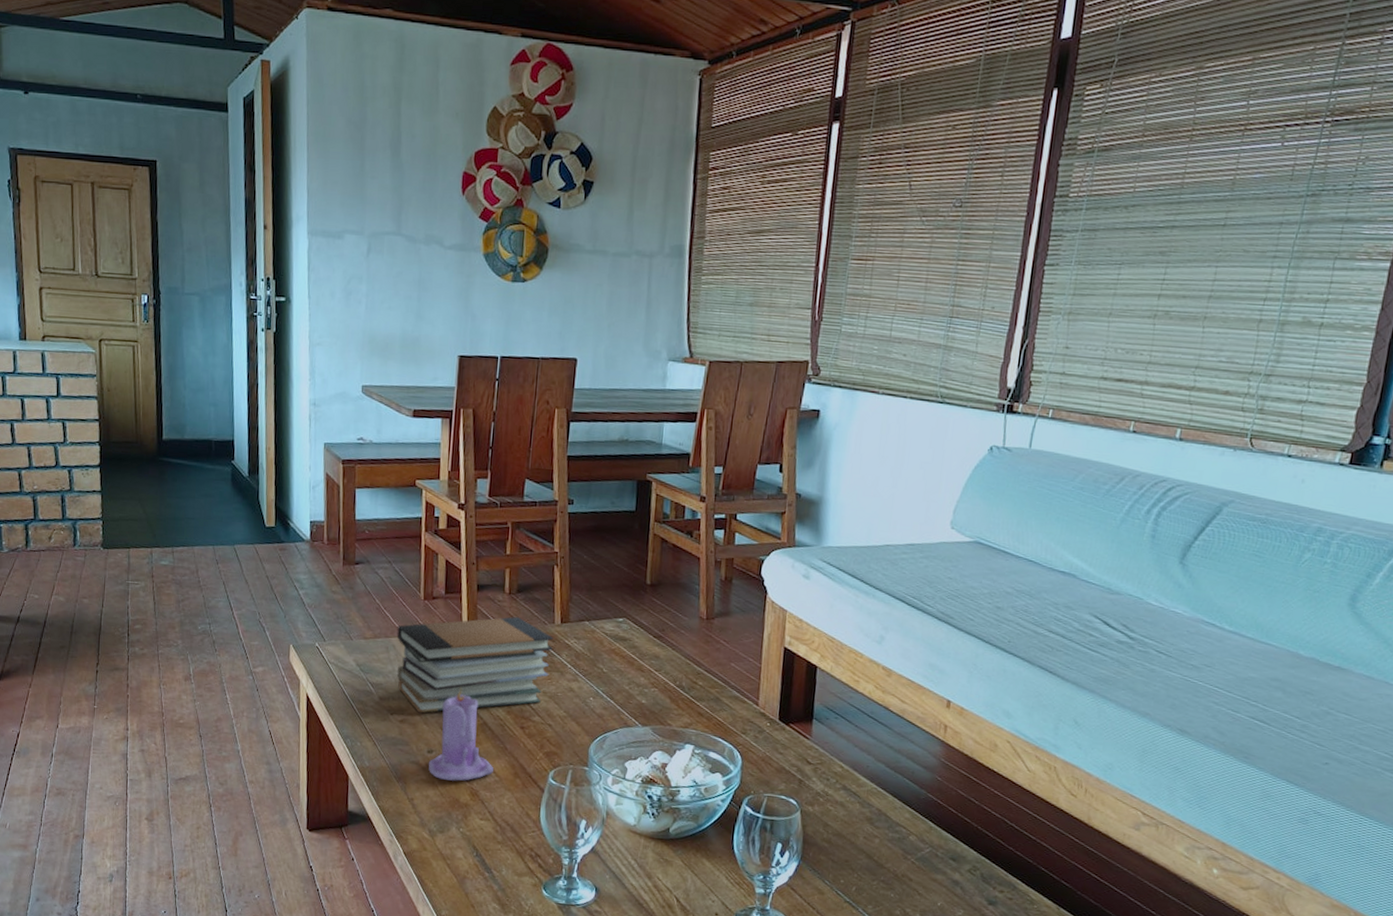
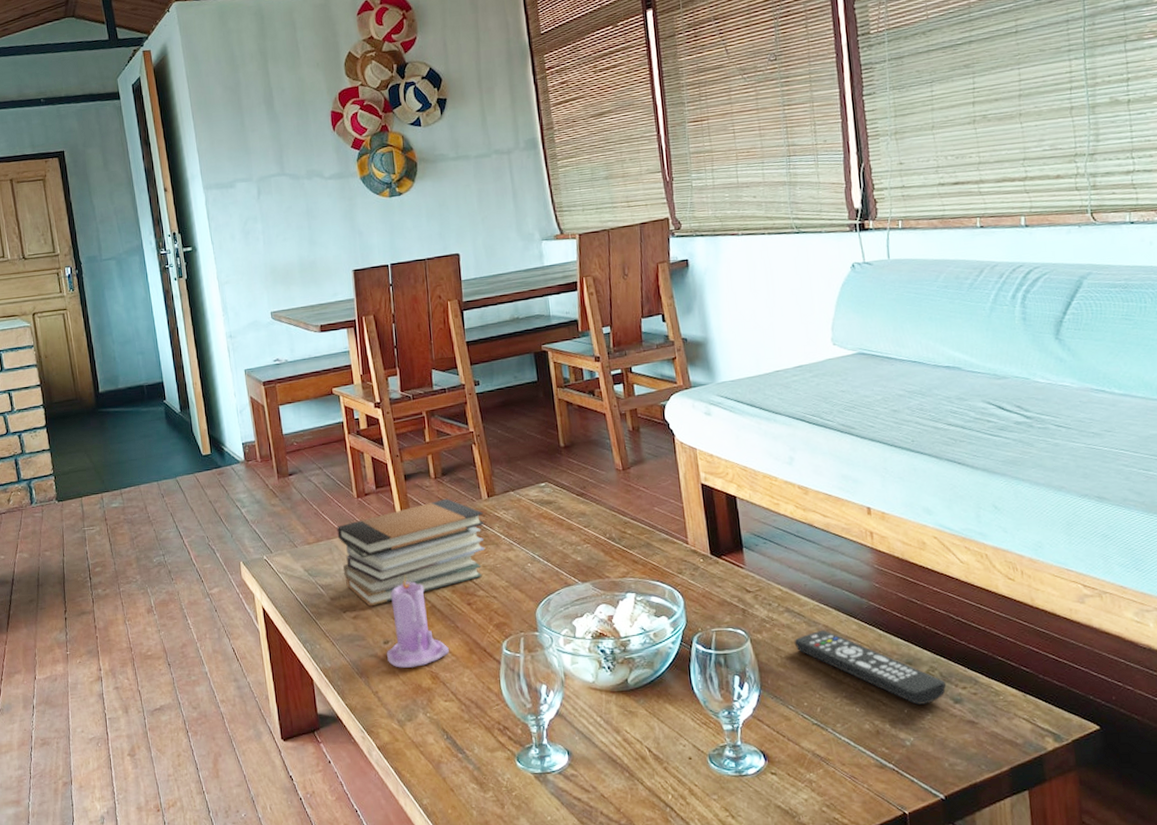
remote control: none [843,813,985,901] -> present [794,631,947,705]

